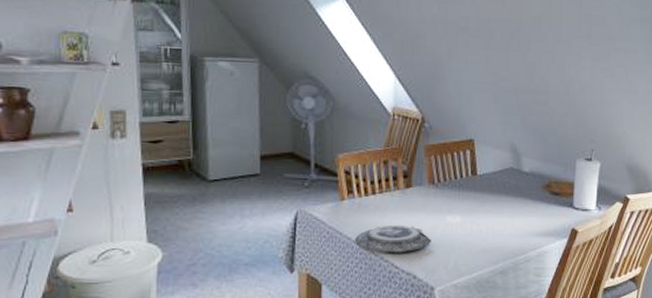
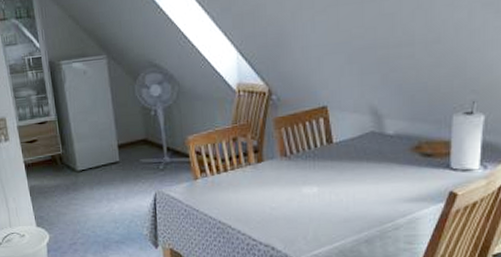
plate: present [354,224,431,253] -> none [211,199,288,227]

